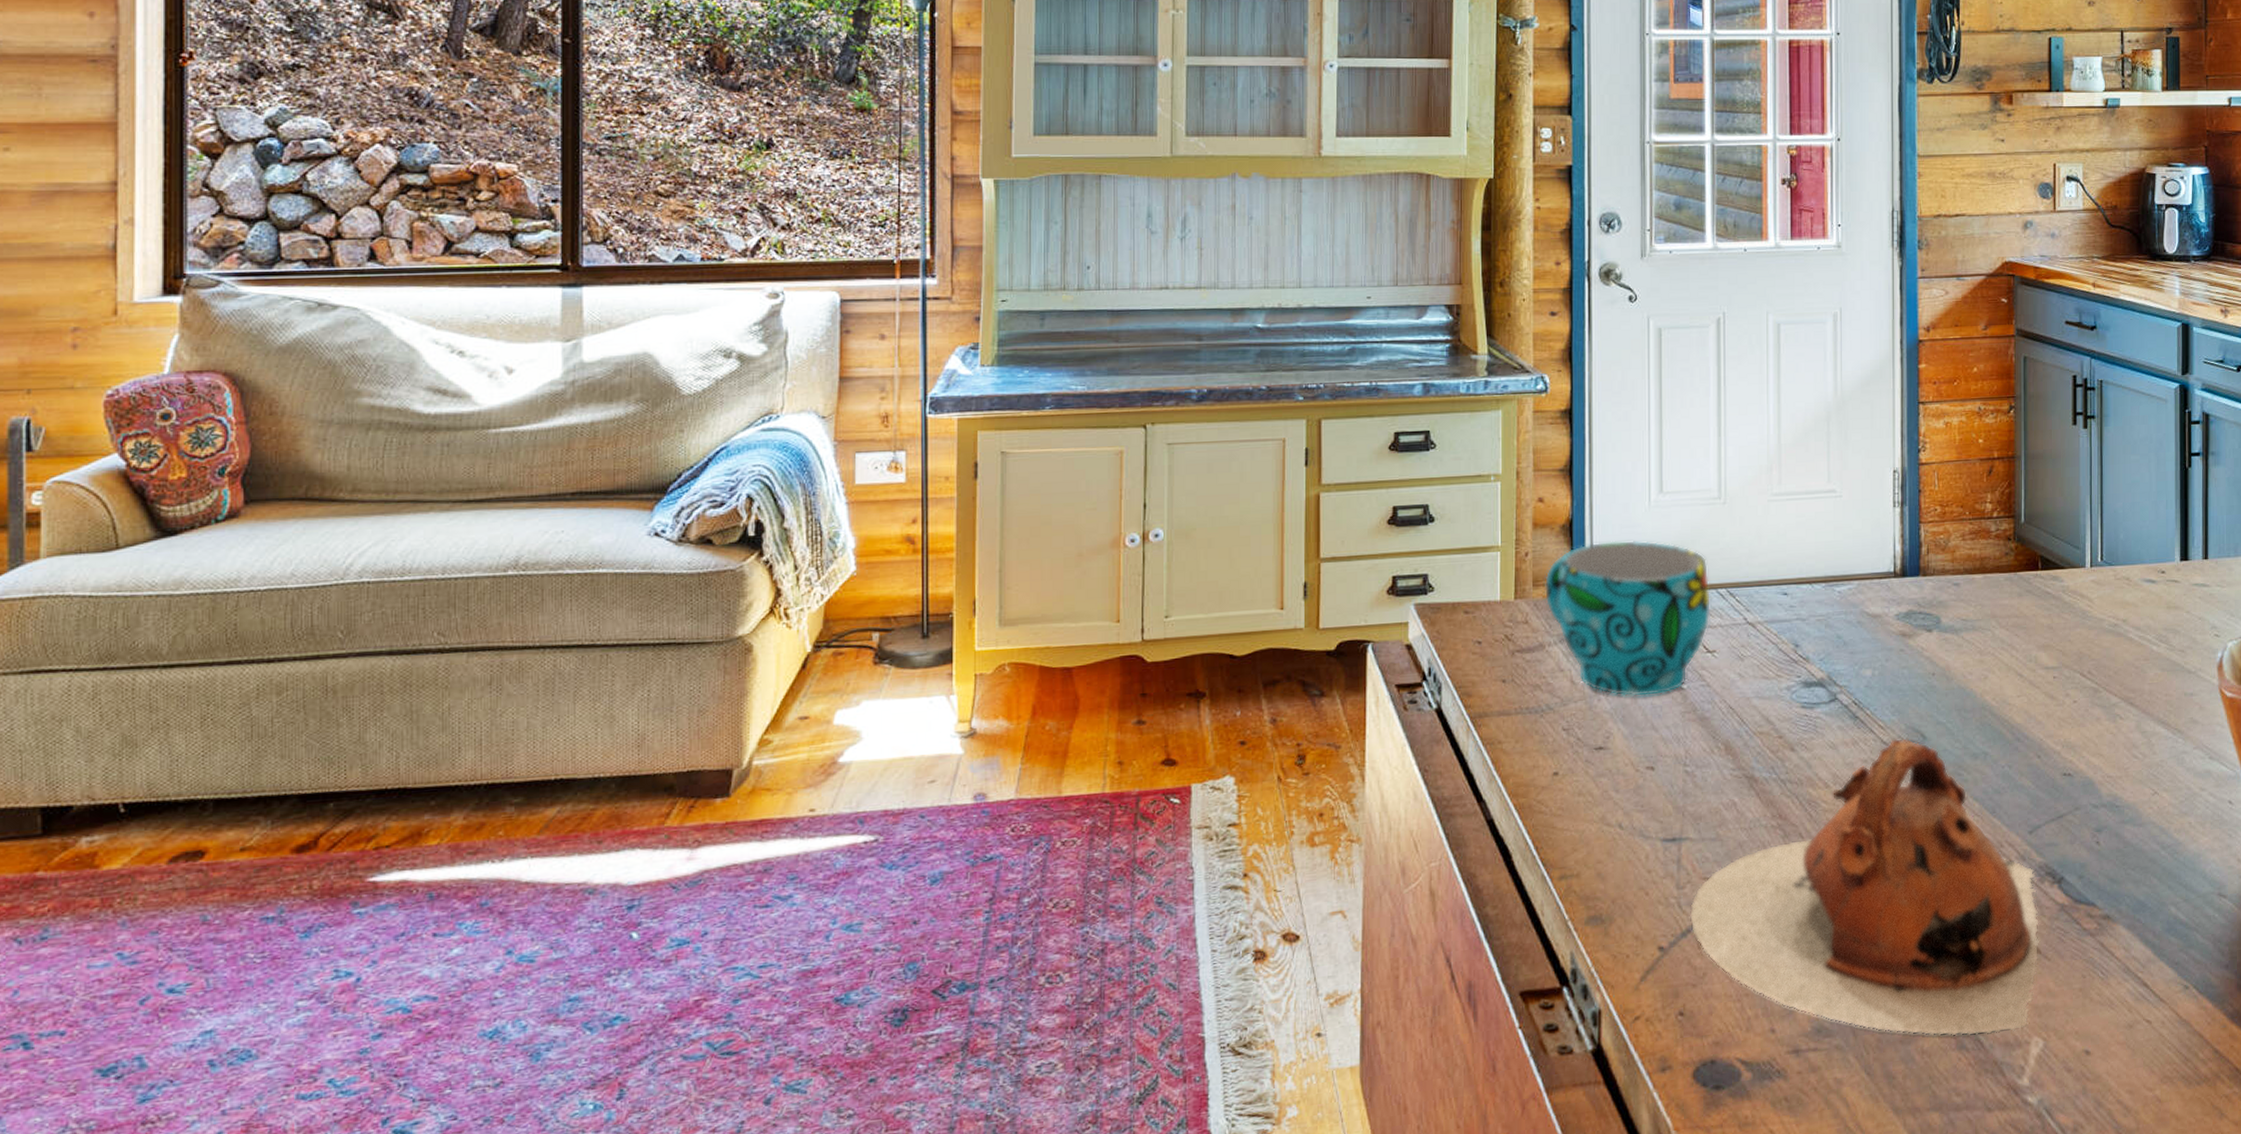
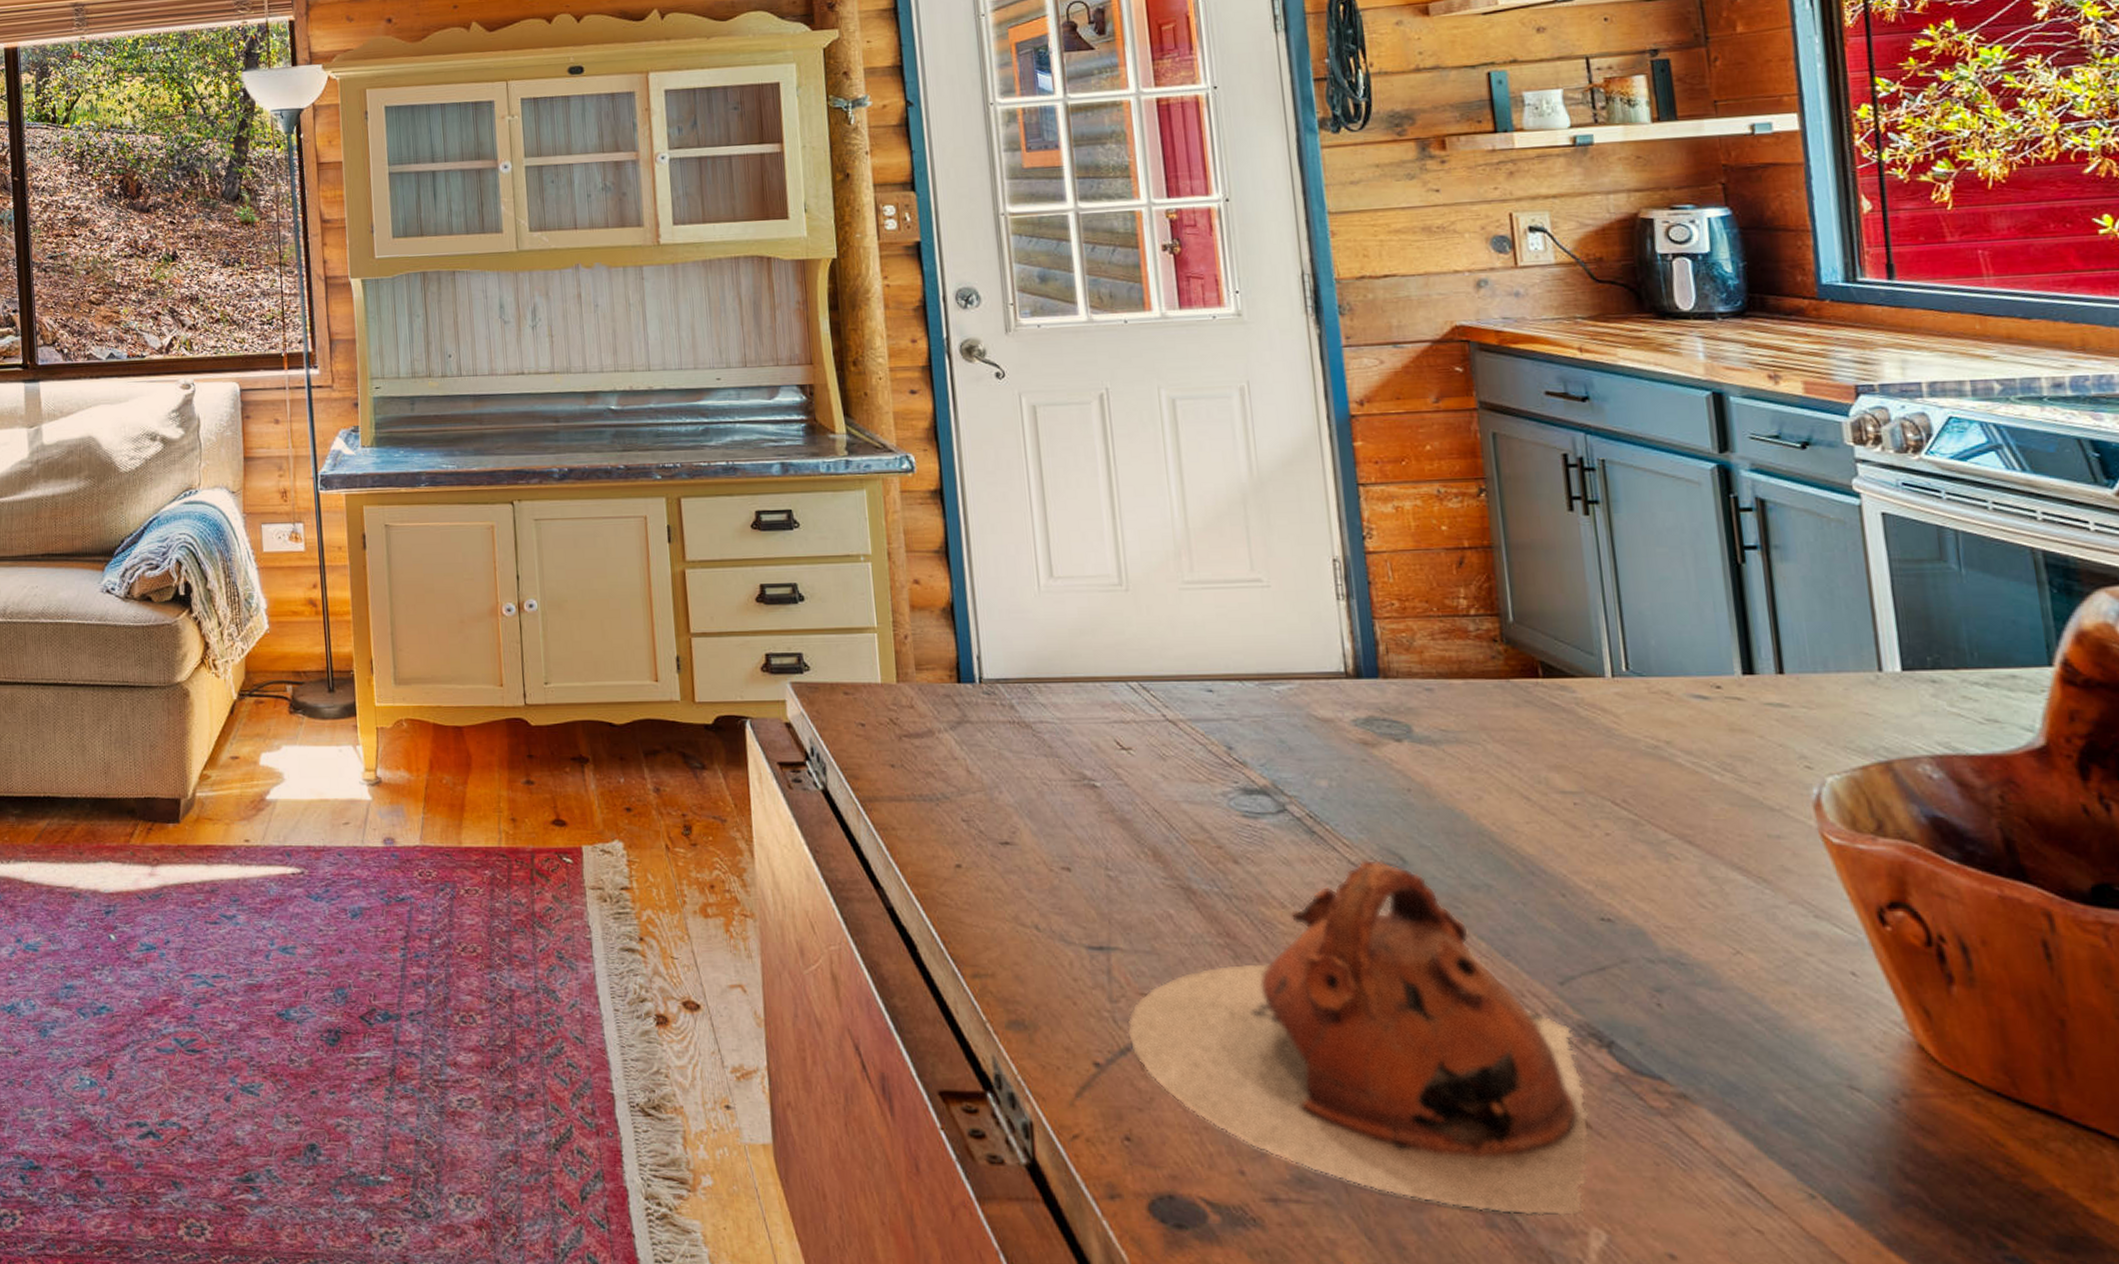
cup: present [1544,540,1711,697] -> none [927,626,1122,792]

